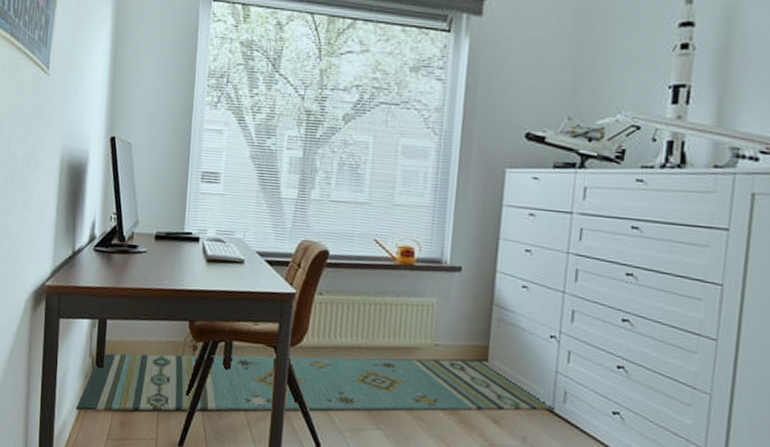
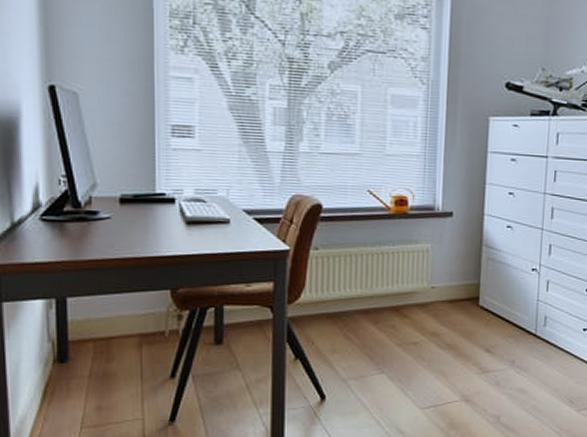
rug: present [75,353,554,411] -> none [35,297,537,402]

